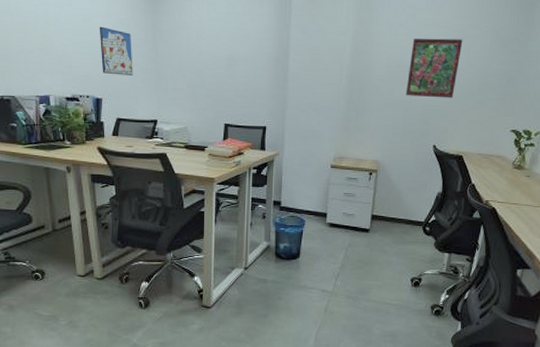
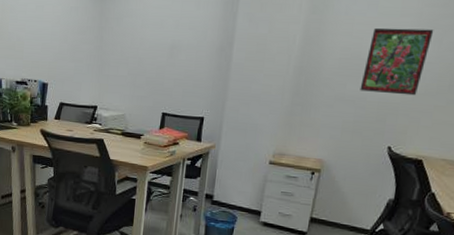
wall art: present [99,26,133,76] -> none [50,14,79,62]

